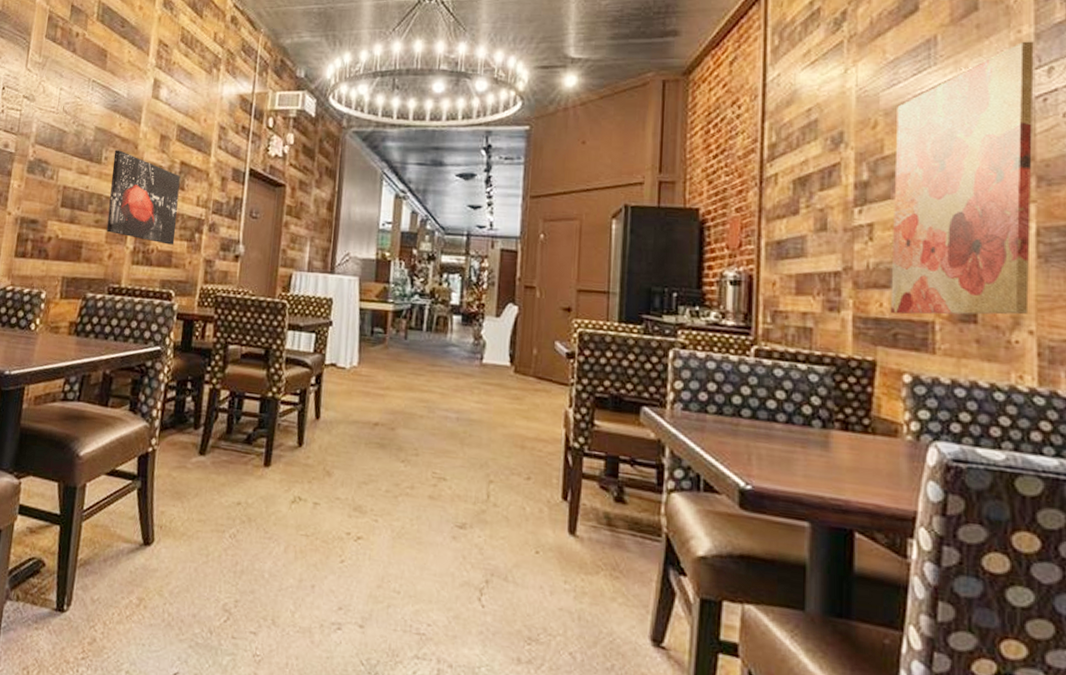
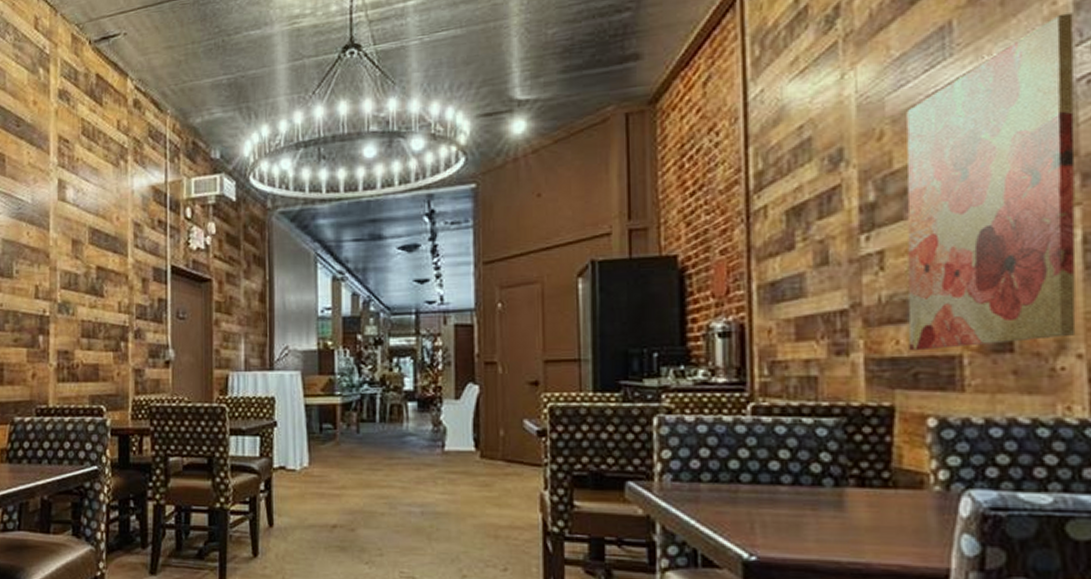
wall art: present [106,150,181,245] -> none [25,261,100,357]

